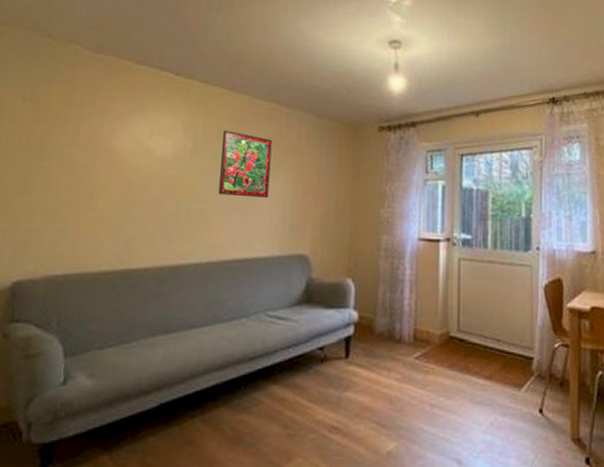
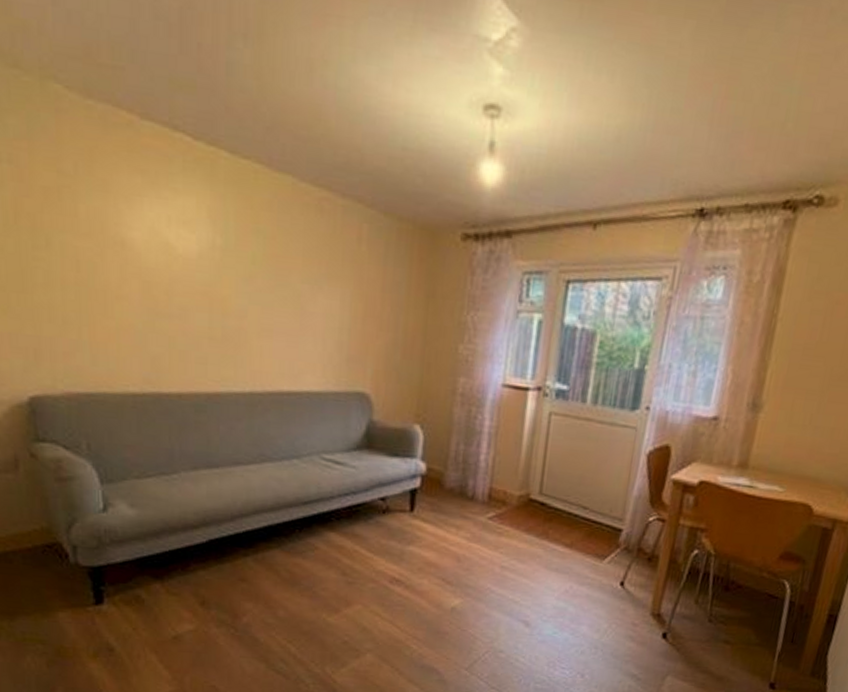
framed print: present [218,130,272,198] -> none [259,223,324,319]

